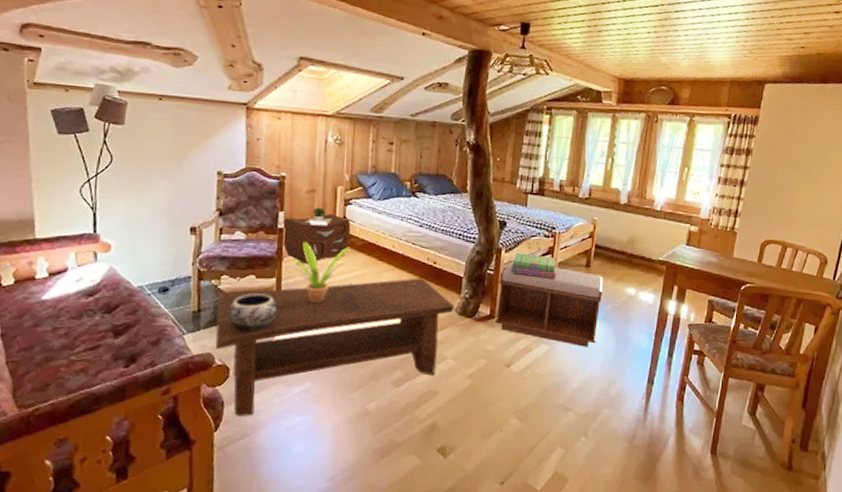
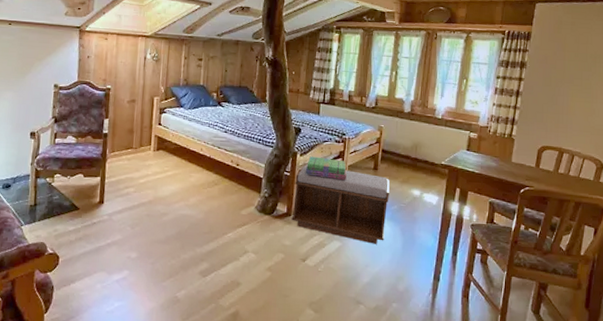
coffee table: present [215,278,455,416] -> none [47,178,255,300]
decorative bowl: present [228,293,277,331] -> none [59,190,101,224]
nightstand: present [282,207,351,264] -> none [106,115,165,165]
potted plant: present [293,241,351,303] -> none [115,145,165,200]

